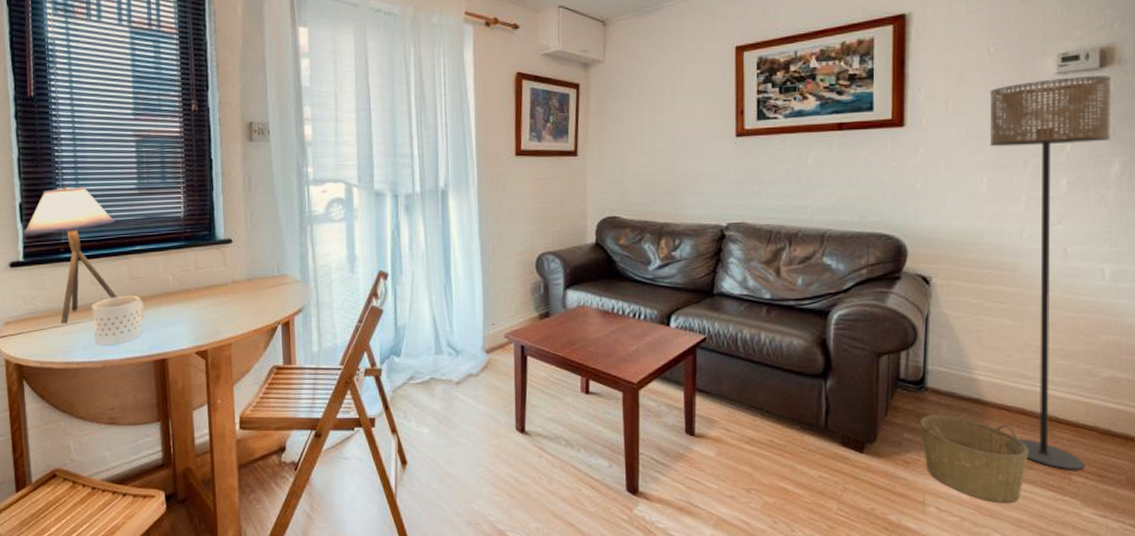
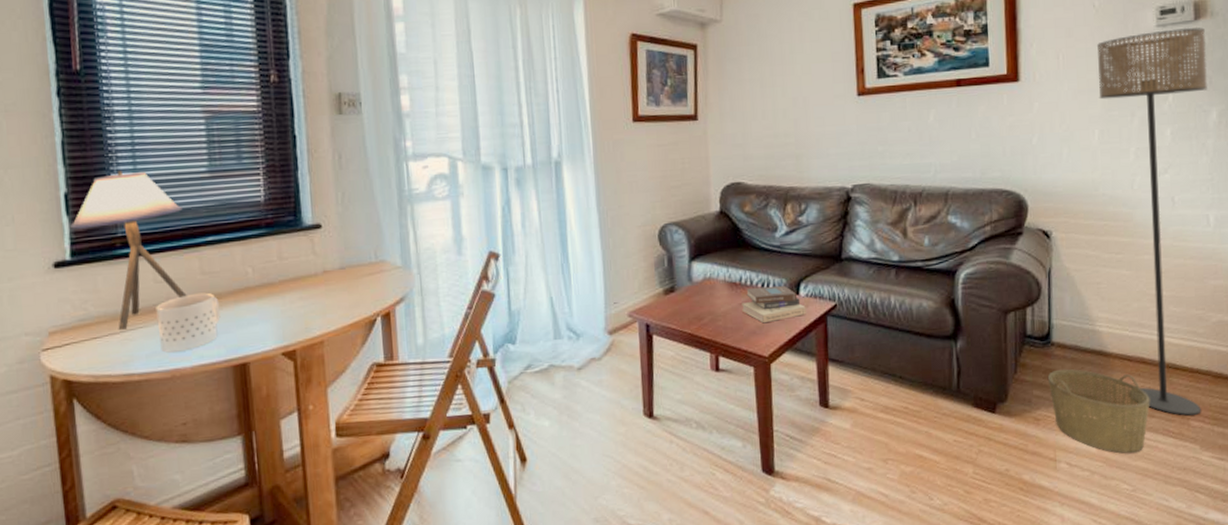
books: none [613,316,676,352] -> present [742,285,806,324]

